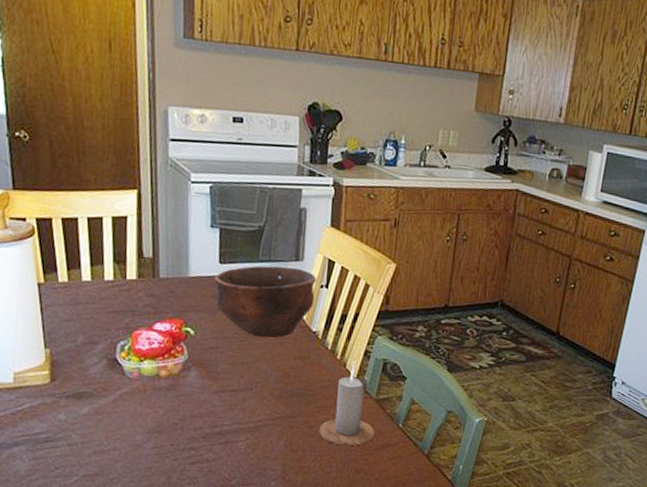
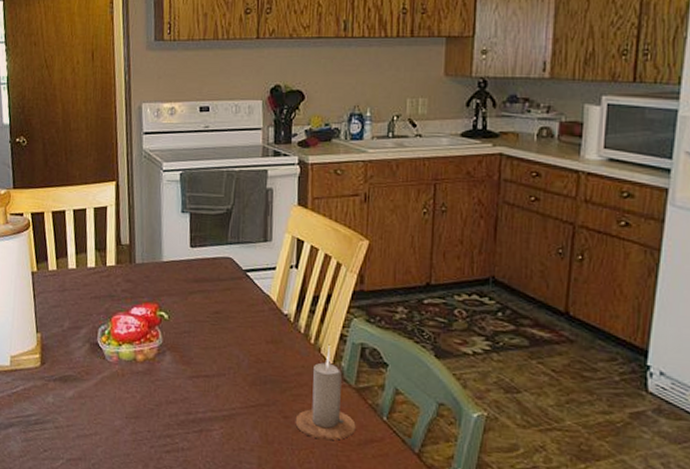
bowl: present [215,265,317,339] -> none [186,247,286,322]

